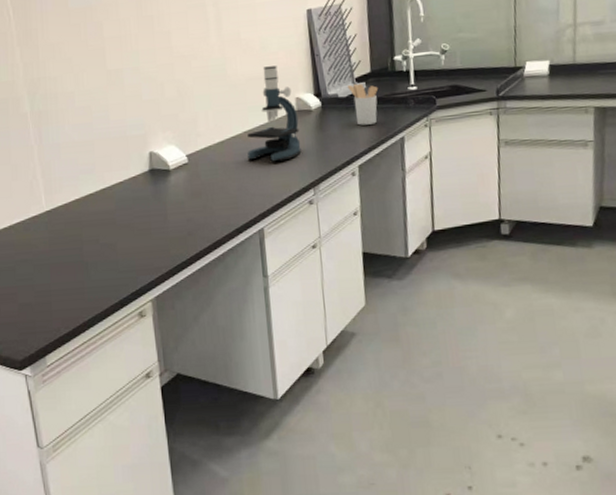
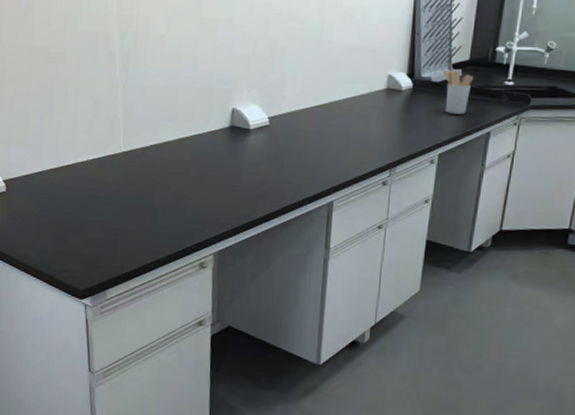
microscope: present [247,65,302,162] -> none [329,38,387,138]

